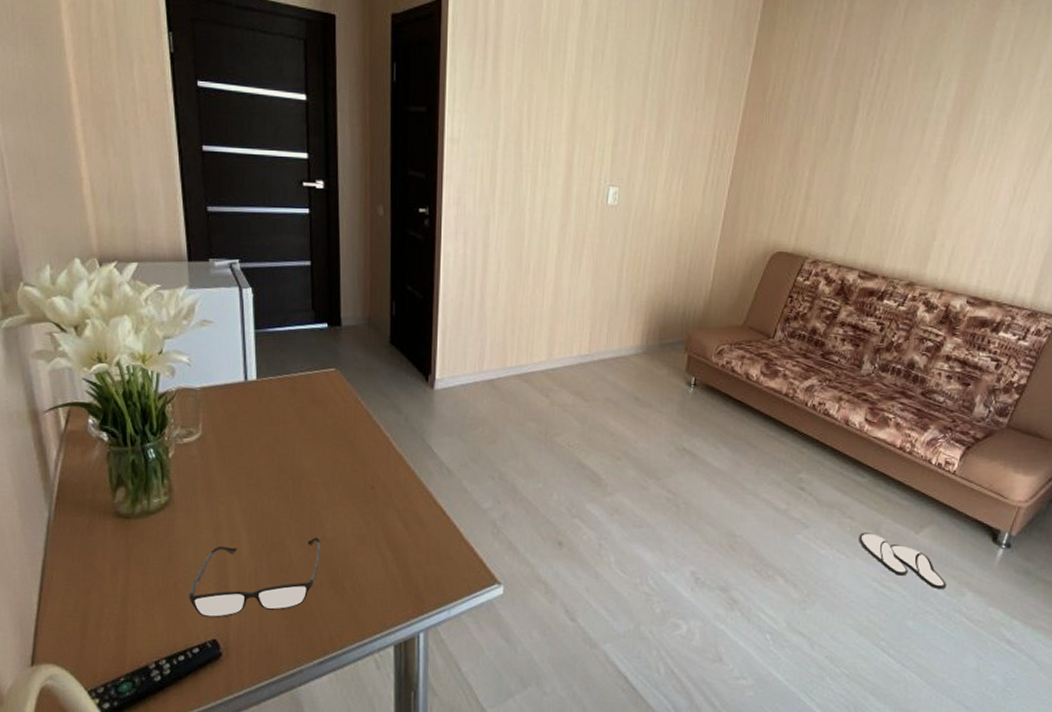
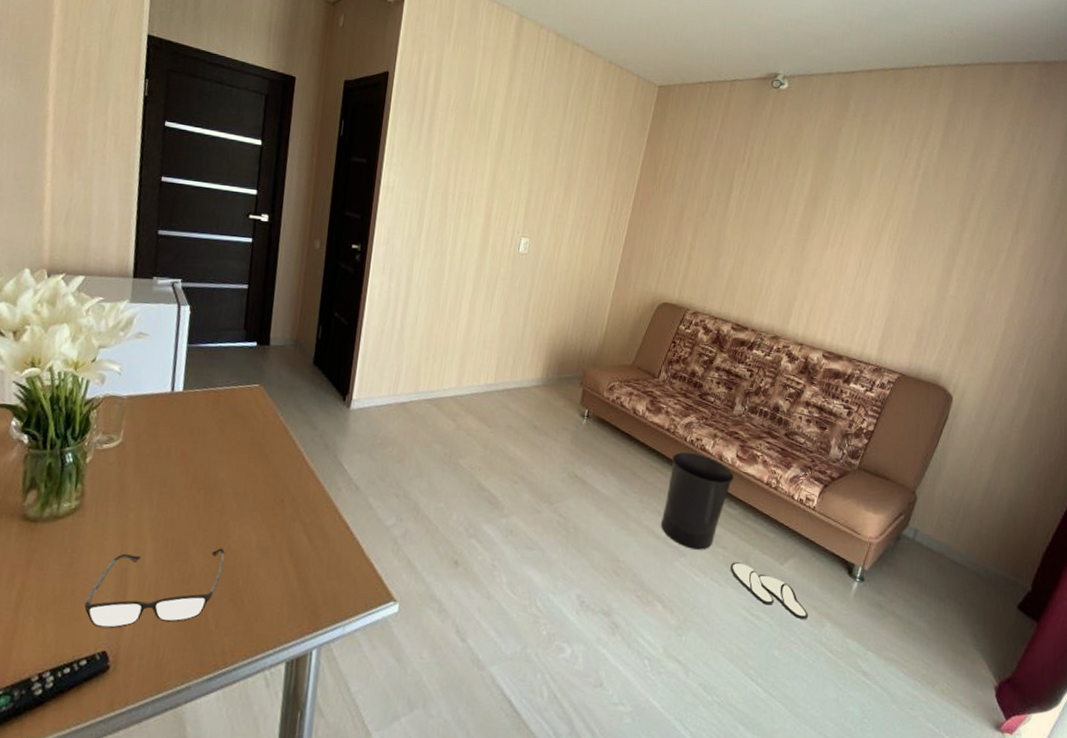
waste bin: none [781,417,862,521] -> present [661,451,734,550]

